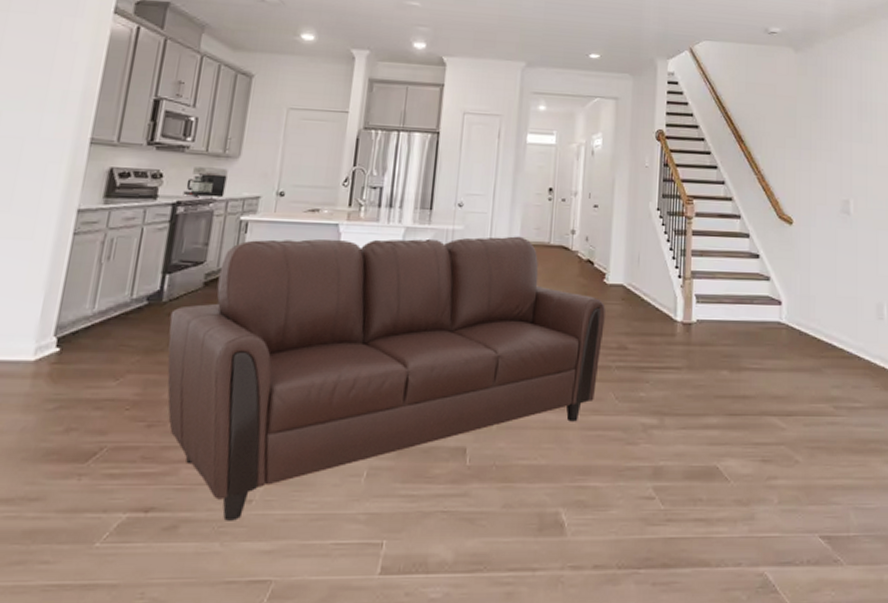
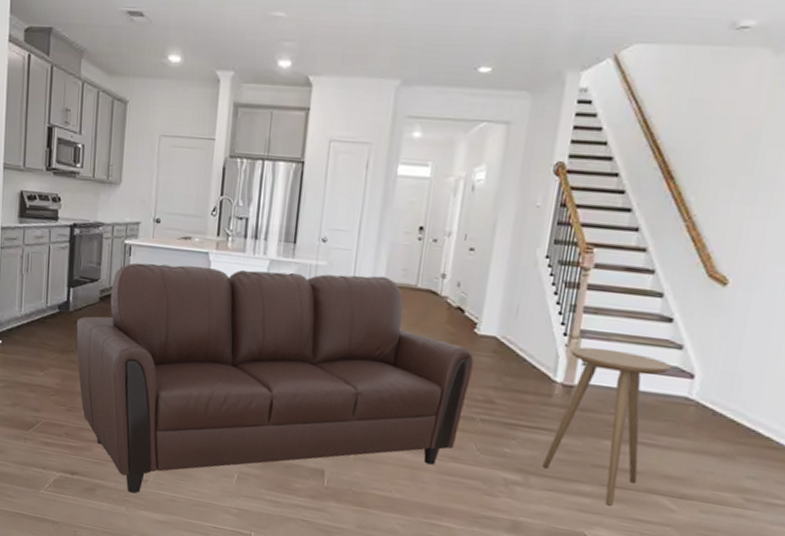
coffee maker: present [183,167,228,198] -> none [78,192,112,222]
side table: none [674,286,765,434] -> present [542,346,673,506]

